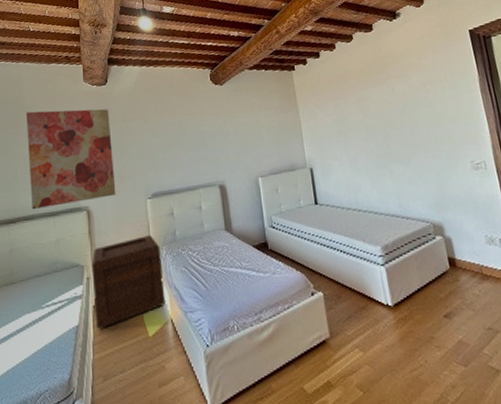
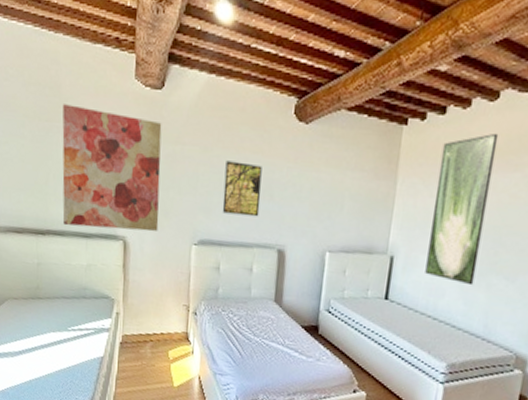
wooden crate: present [91,235,166,329] -> none [121,284,199,367]
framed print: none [164,123,198,167] -> present [222,160,262,217]
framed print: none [324,62,380,177] -> present [425,132,499,286]

